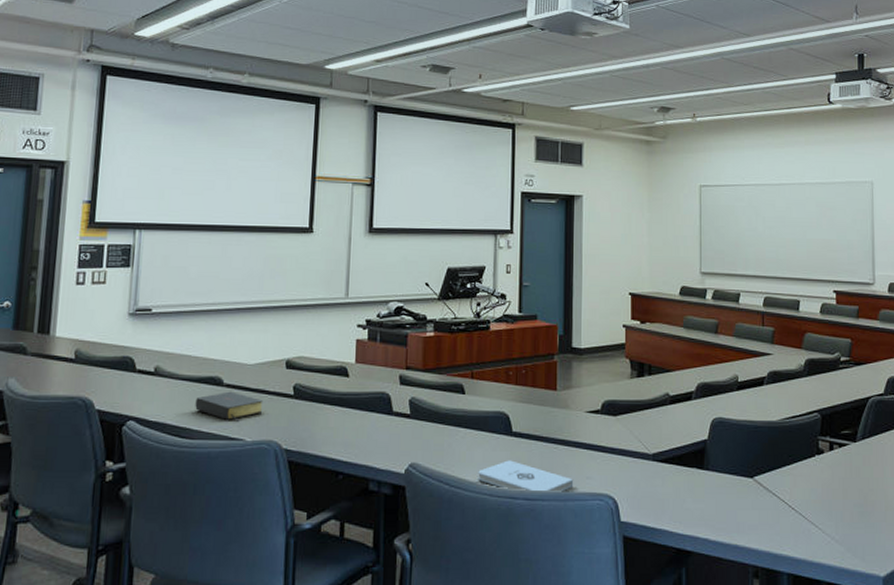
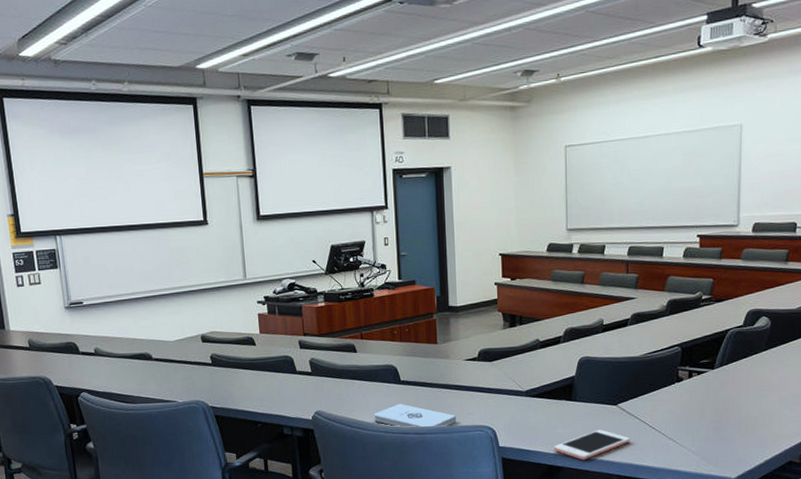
bible: present [195,391,264,423] -> none [132,364,188,388]
cell phone: none [682,506,768,545] -> present [553,429,630,460]

